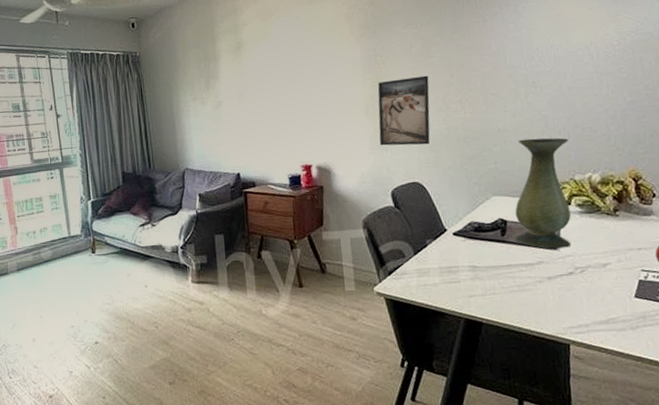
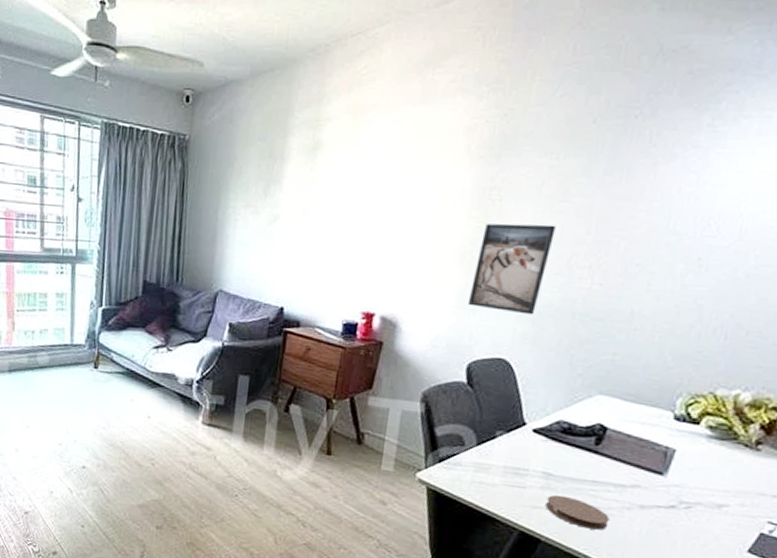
coaster: none [478,281,530,305] -> present [545,494,610,530]
vase: present [514,137,572,249] -> none [610,330,725,476]

